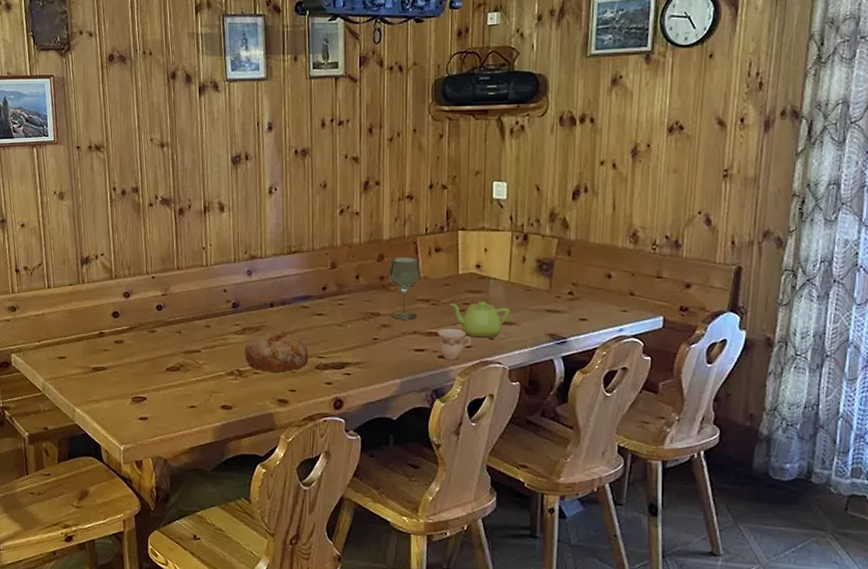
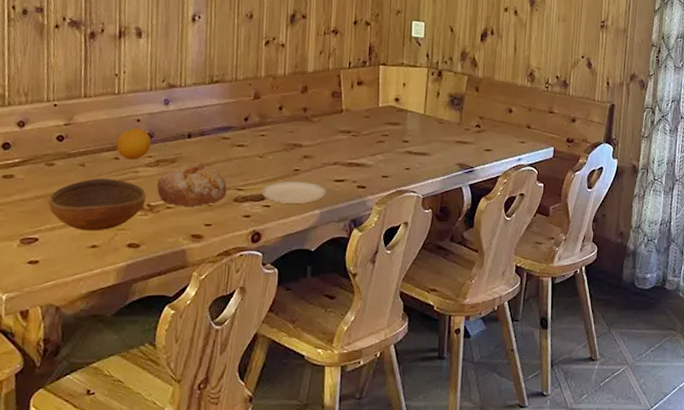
bowl: none [153,345,236,393] -> present [48,178,147,231]
fruit: none [206,297,237,328] -> present [116,127,151,160]
plate: none [342,350,407,373] -> present [262,181,327,204]
wine glass: present [388,256,422,319] -> none [311,89,344,150]
teacup: present [437,328,472,360] -> none [357,159,389,190]
teapot: present [449,301,510,338] -> none [369,133,425,168]

